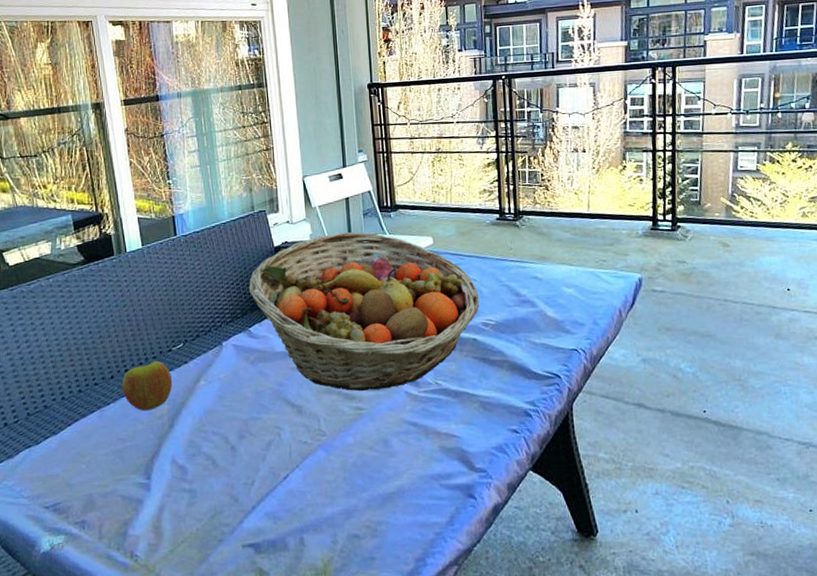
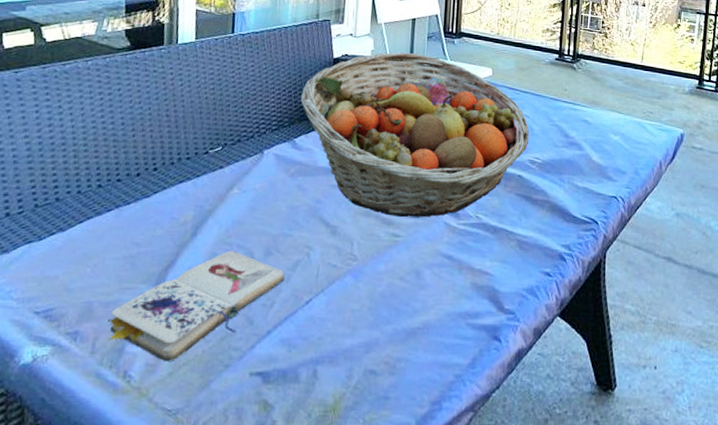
paperback book: none [109,437,261,542] -> present [108,251,285,363]
apple: present [121,361,172,411] -> none [146,162,204,216]

